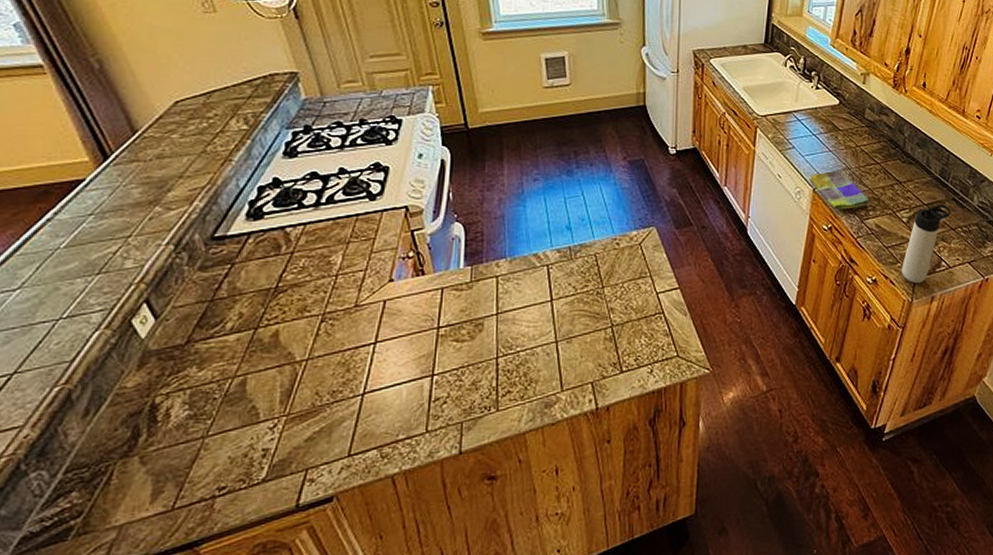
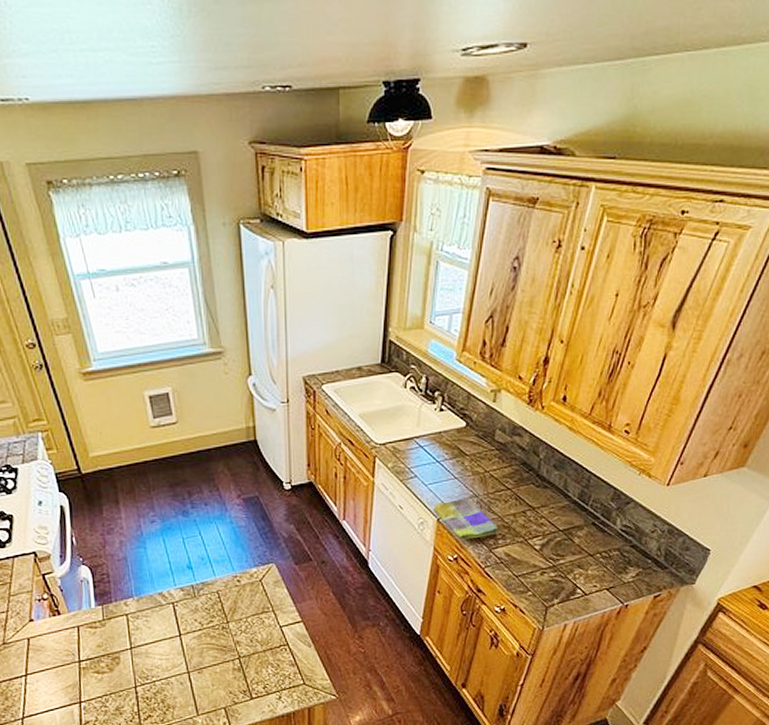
thermos bottle: present [902,204,951,284] -> none [533,529,590,612]

